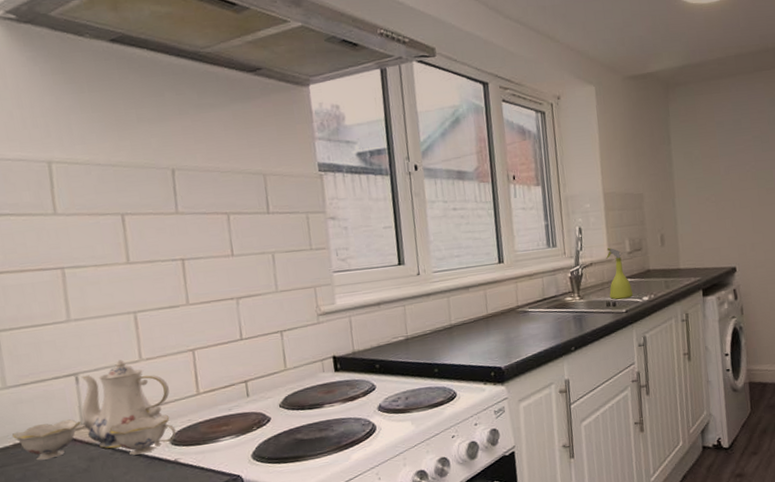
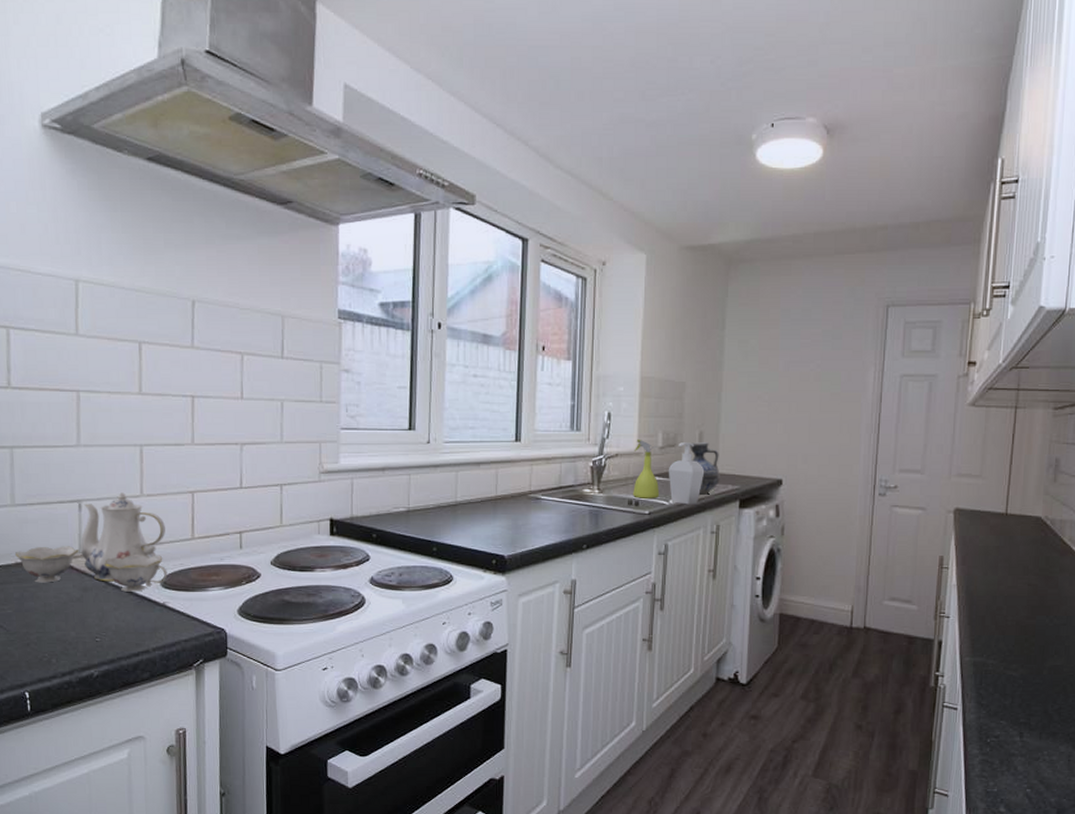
soap bottle: none [637,245,670,301] -> present [668,442,705,506]
ceramic jug: none [654,243,684,289] -> present [690,442,720,495]

